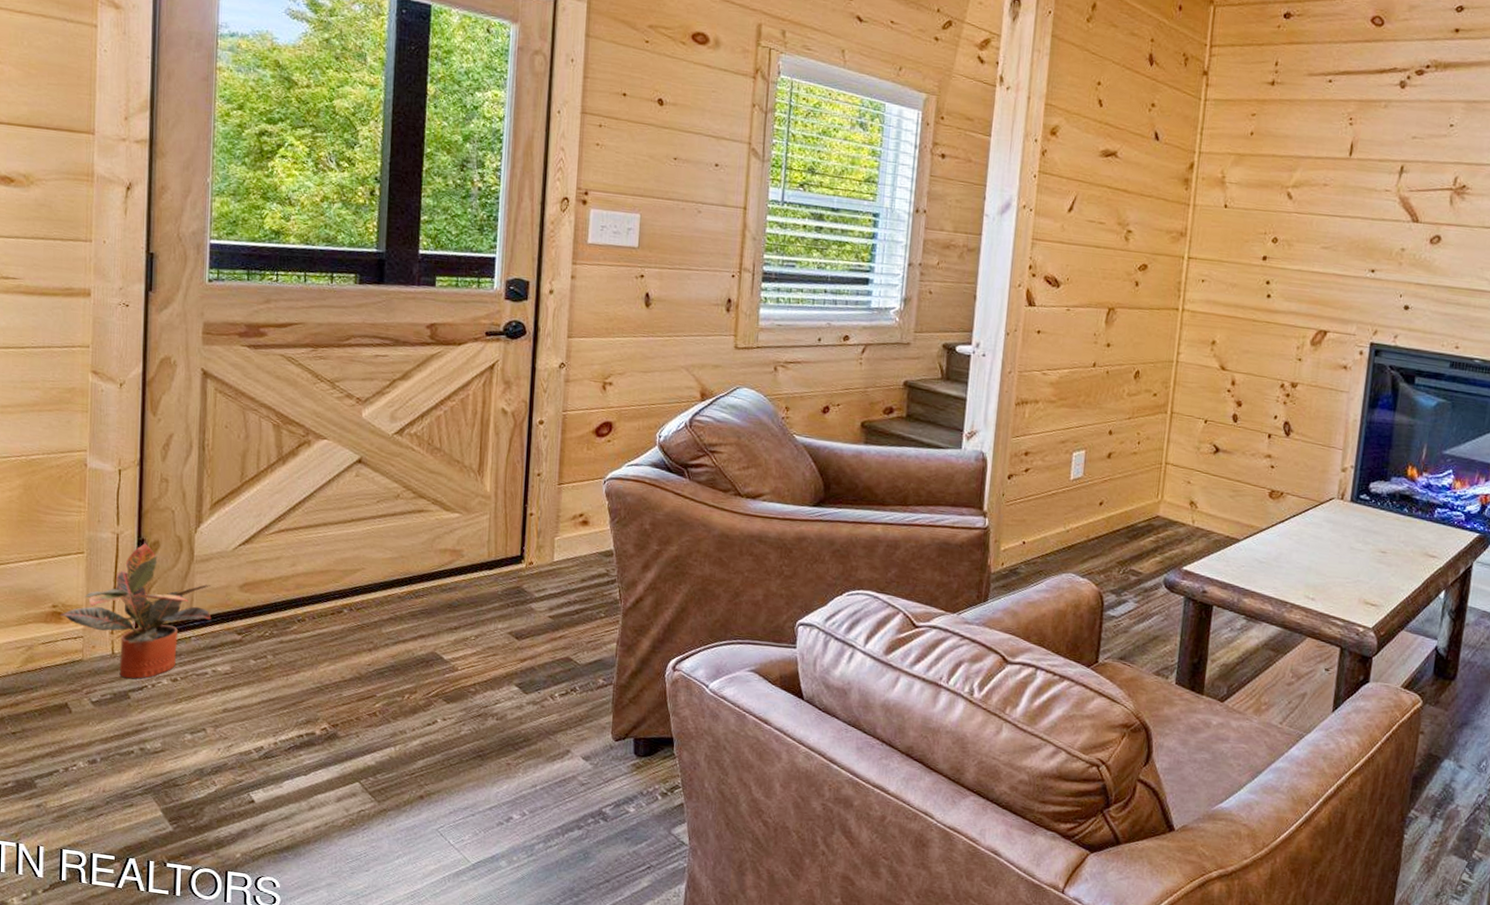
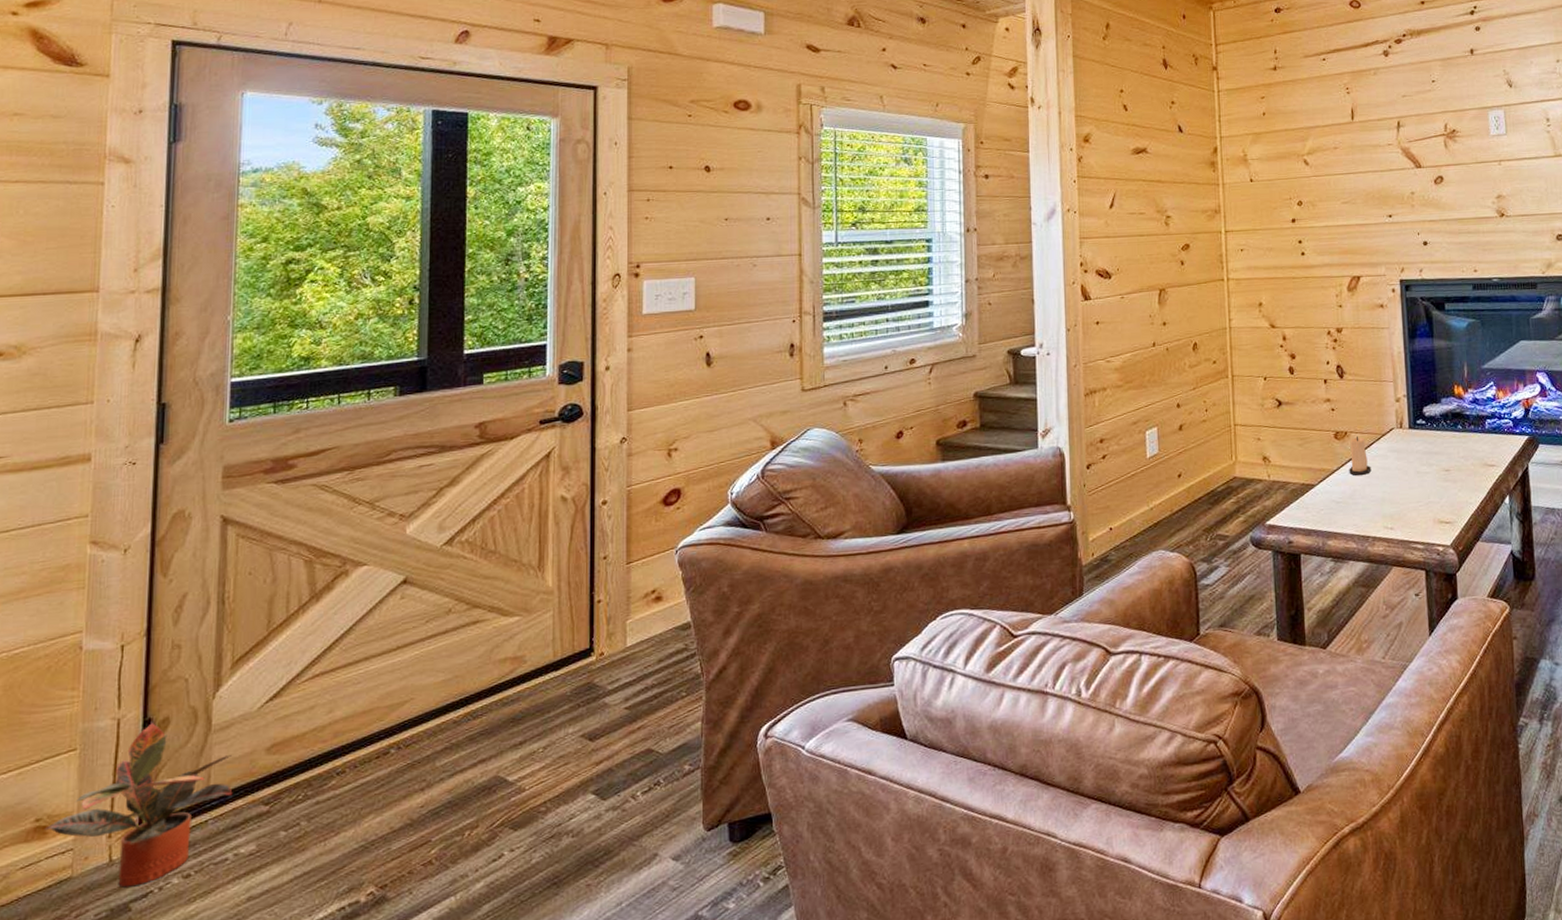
candle: none [1278,499,1303,541] -> present [1349,436,1372,476]

